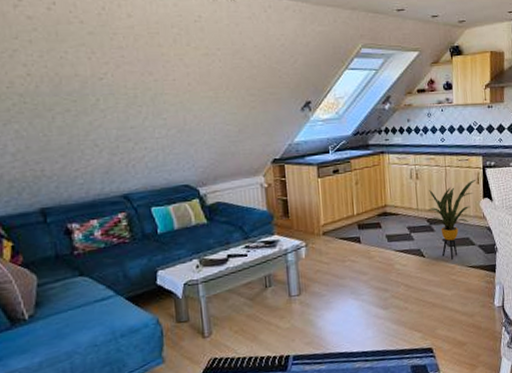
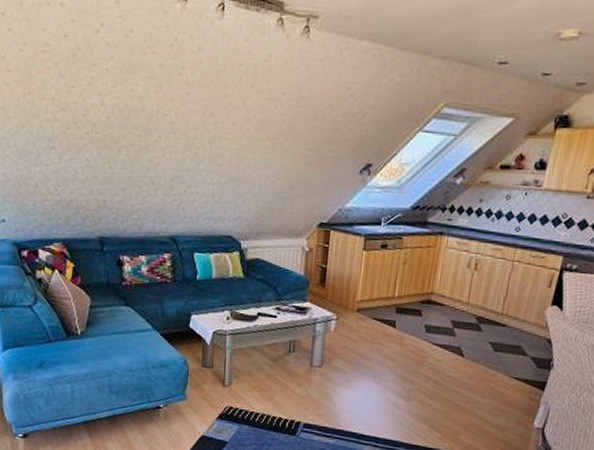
house plant: present [428,179,477,260] -> none [478,281,549,366]

